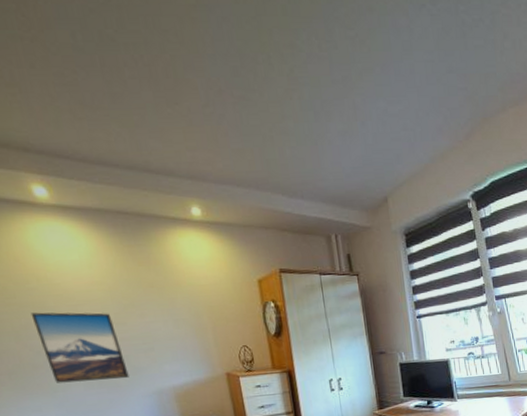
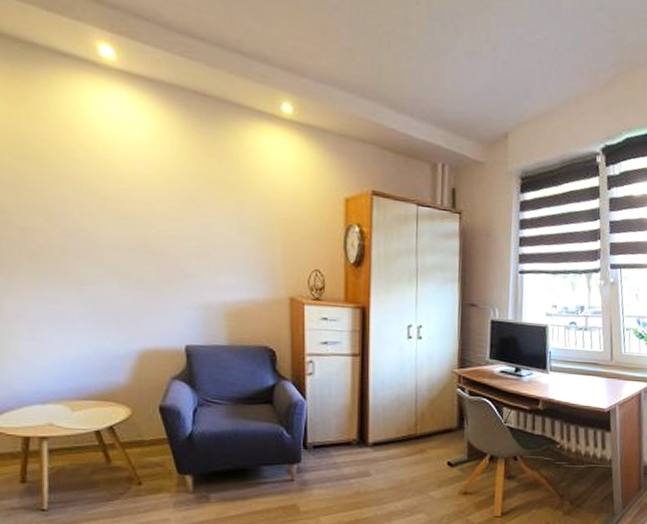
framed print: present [30,312,129,383] -> none [69,188,175,284]

